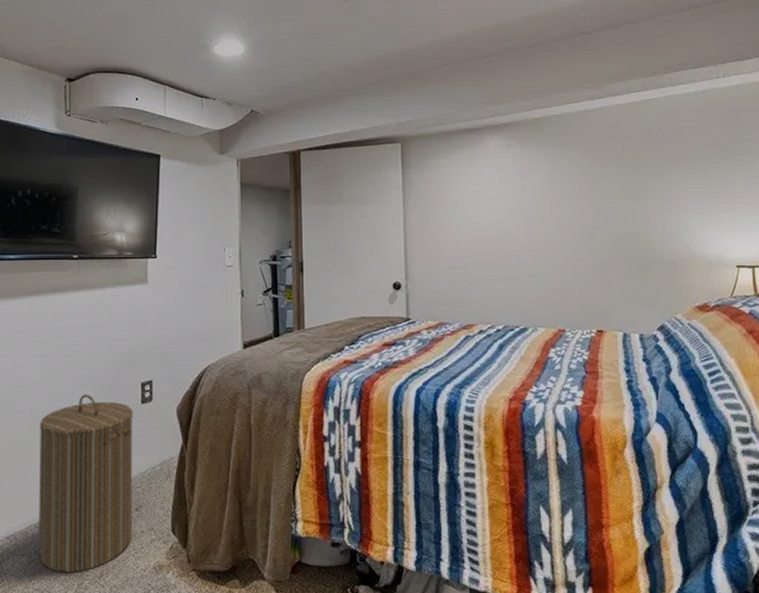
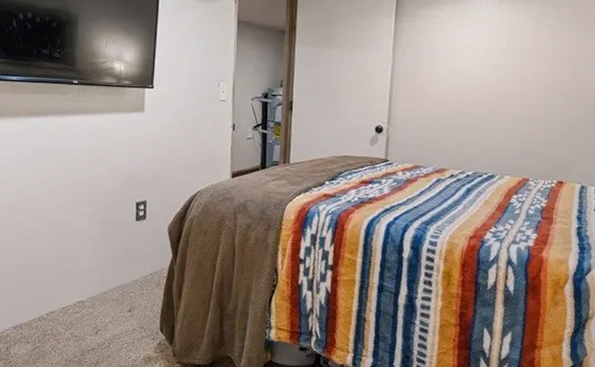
laundry hamper: present [38,394,133,572] -> none [41,209,128,359]

